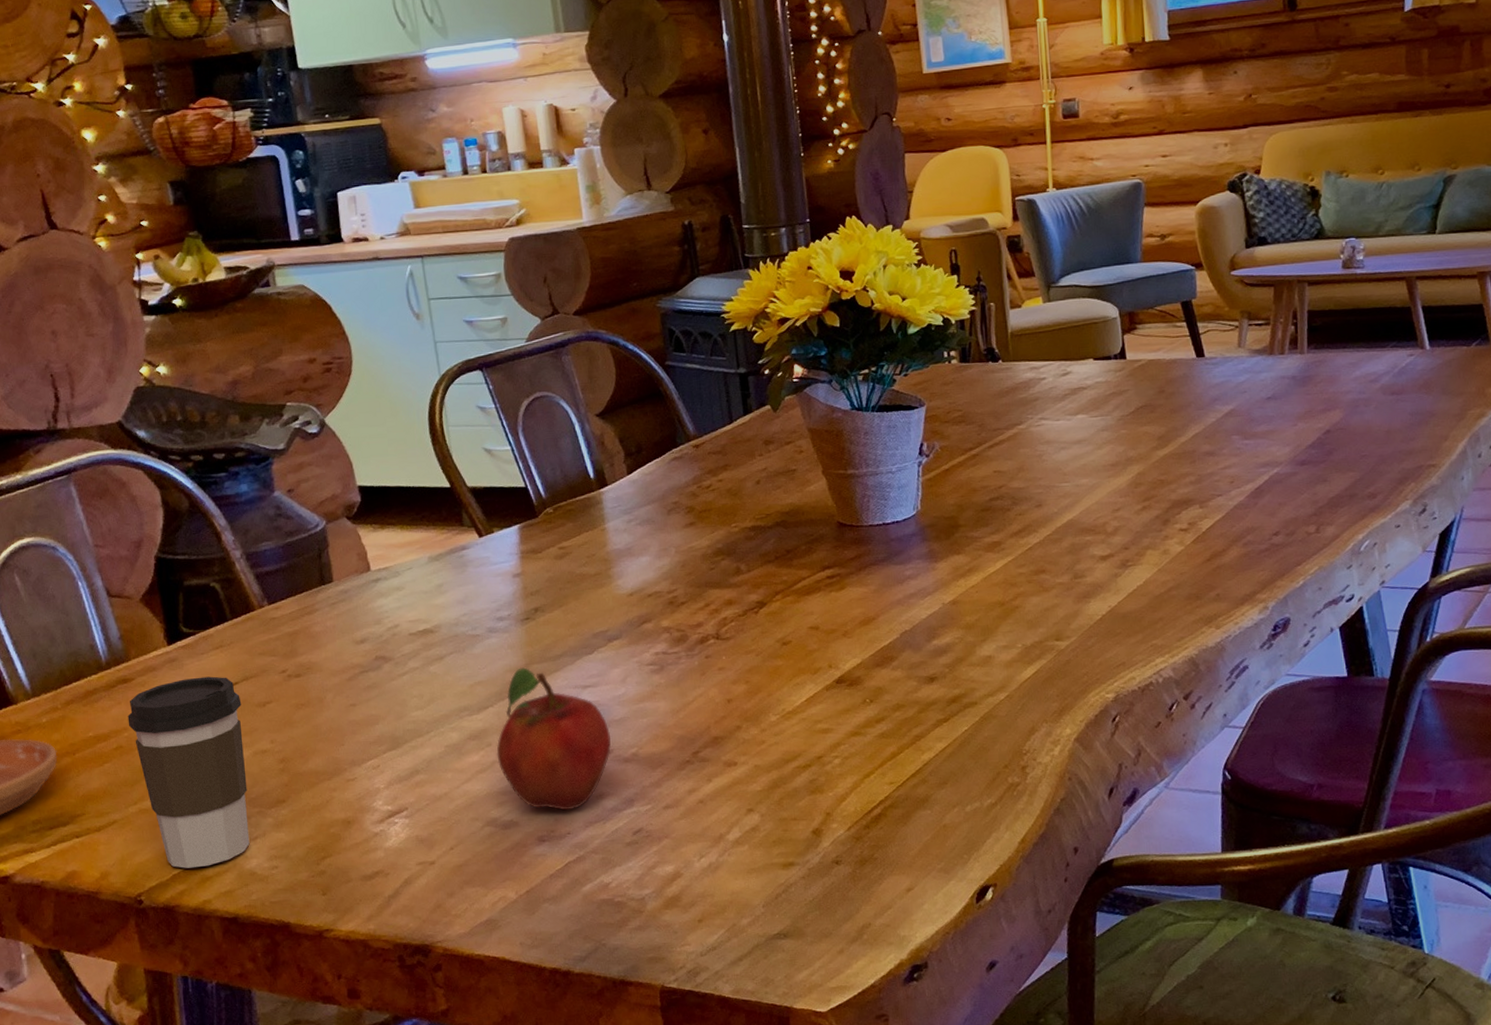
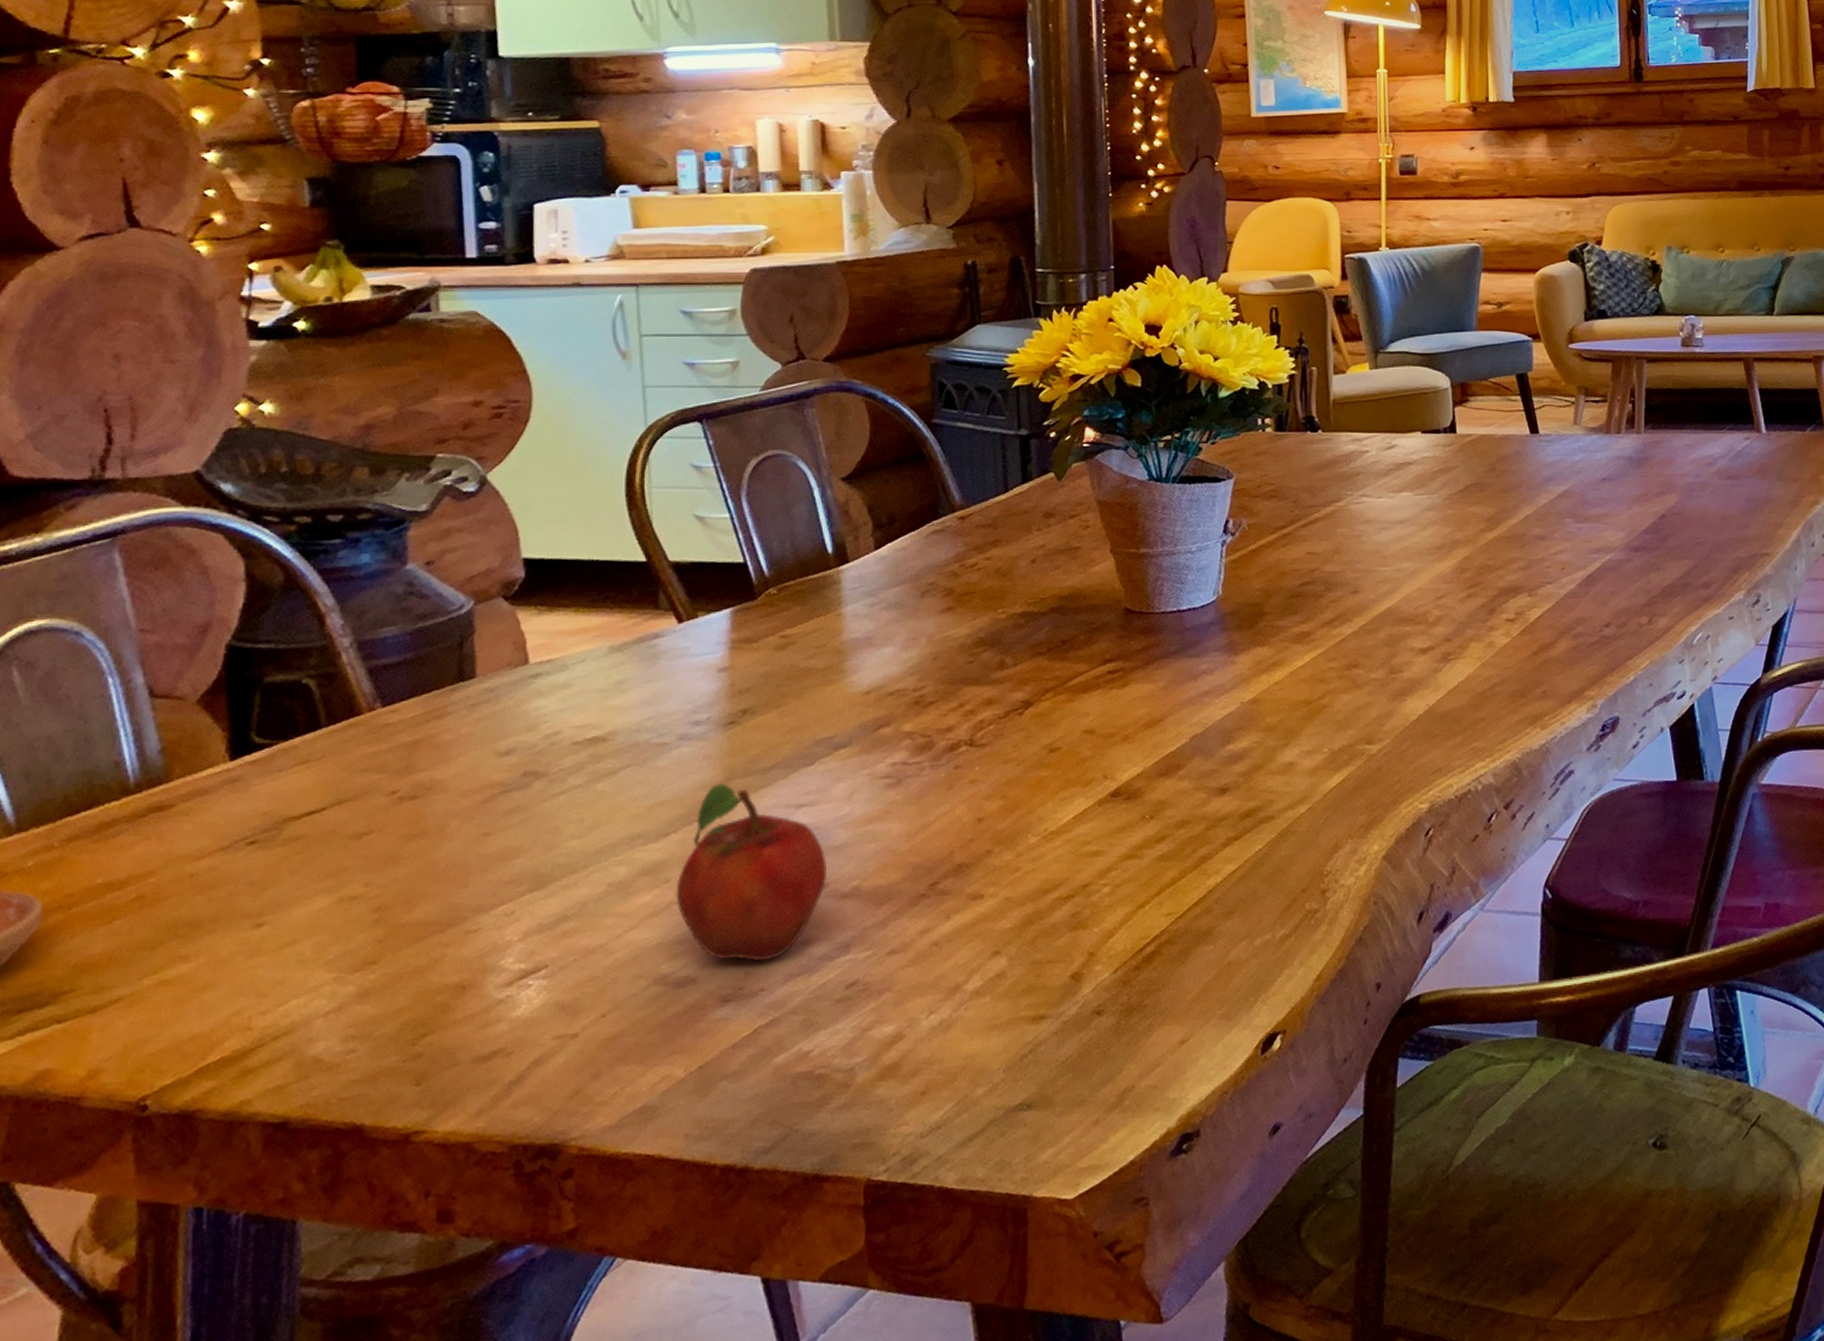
coffee cup: present [127,676,250,869] -> none [157,800,328,1059]

